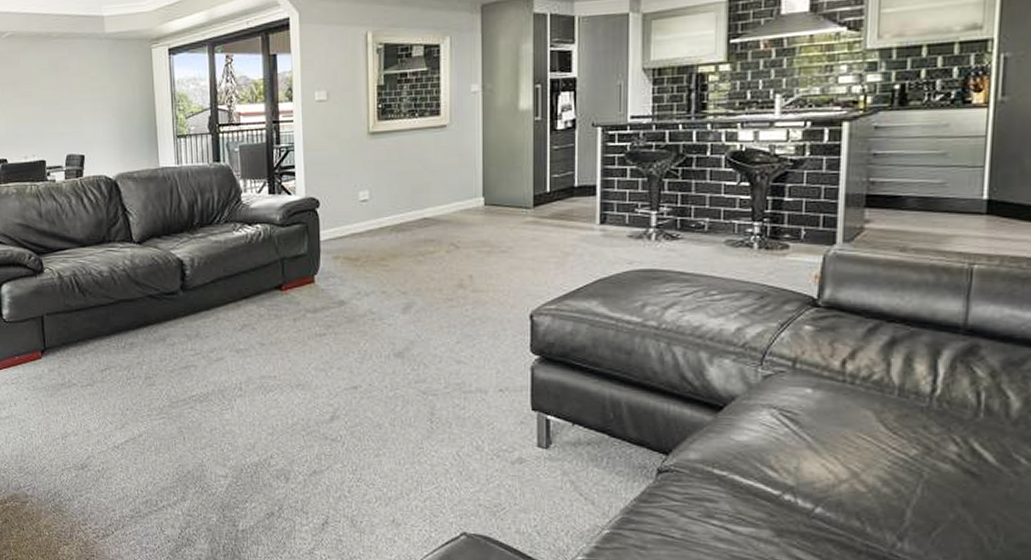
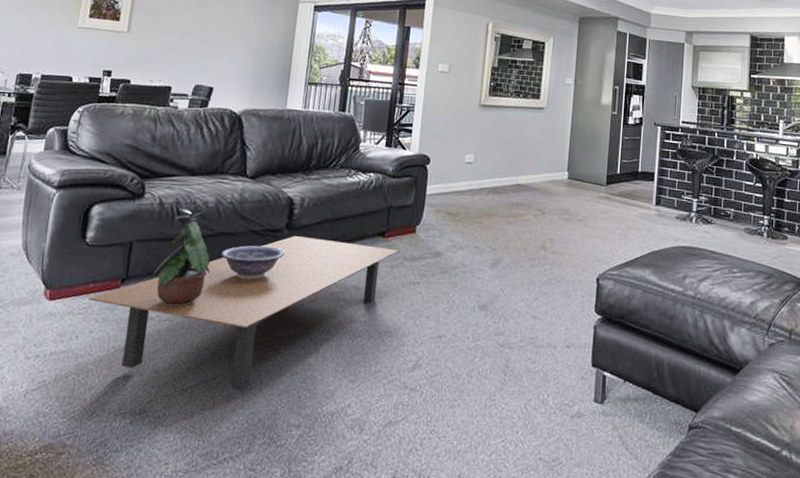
coffee table: none [17,296,300,446] -> present [88,235,399,391]
potted plant: none [67,276,117,373] -> present [153,205,210,307]
decorative bowl: none [124,309,184,342] -> present [221,245,285,280]

